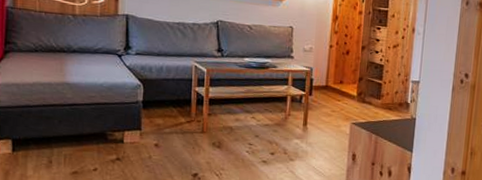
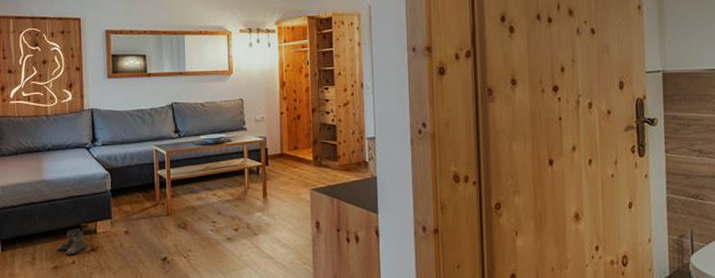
boots: none [78,136,111,163] -> present [57,229,86,255]

